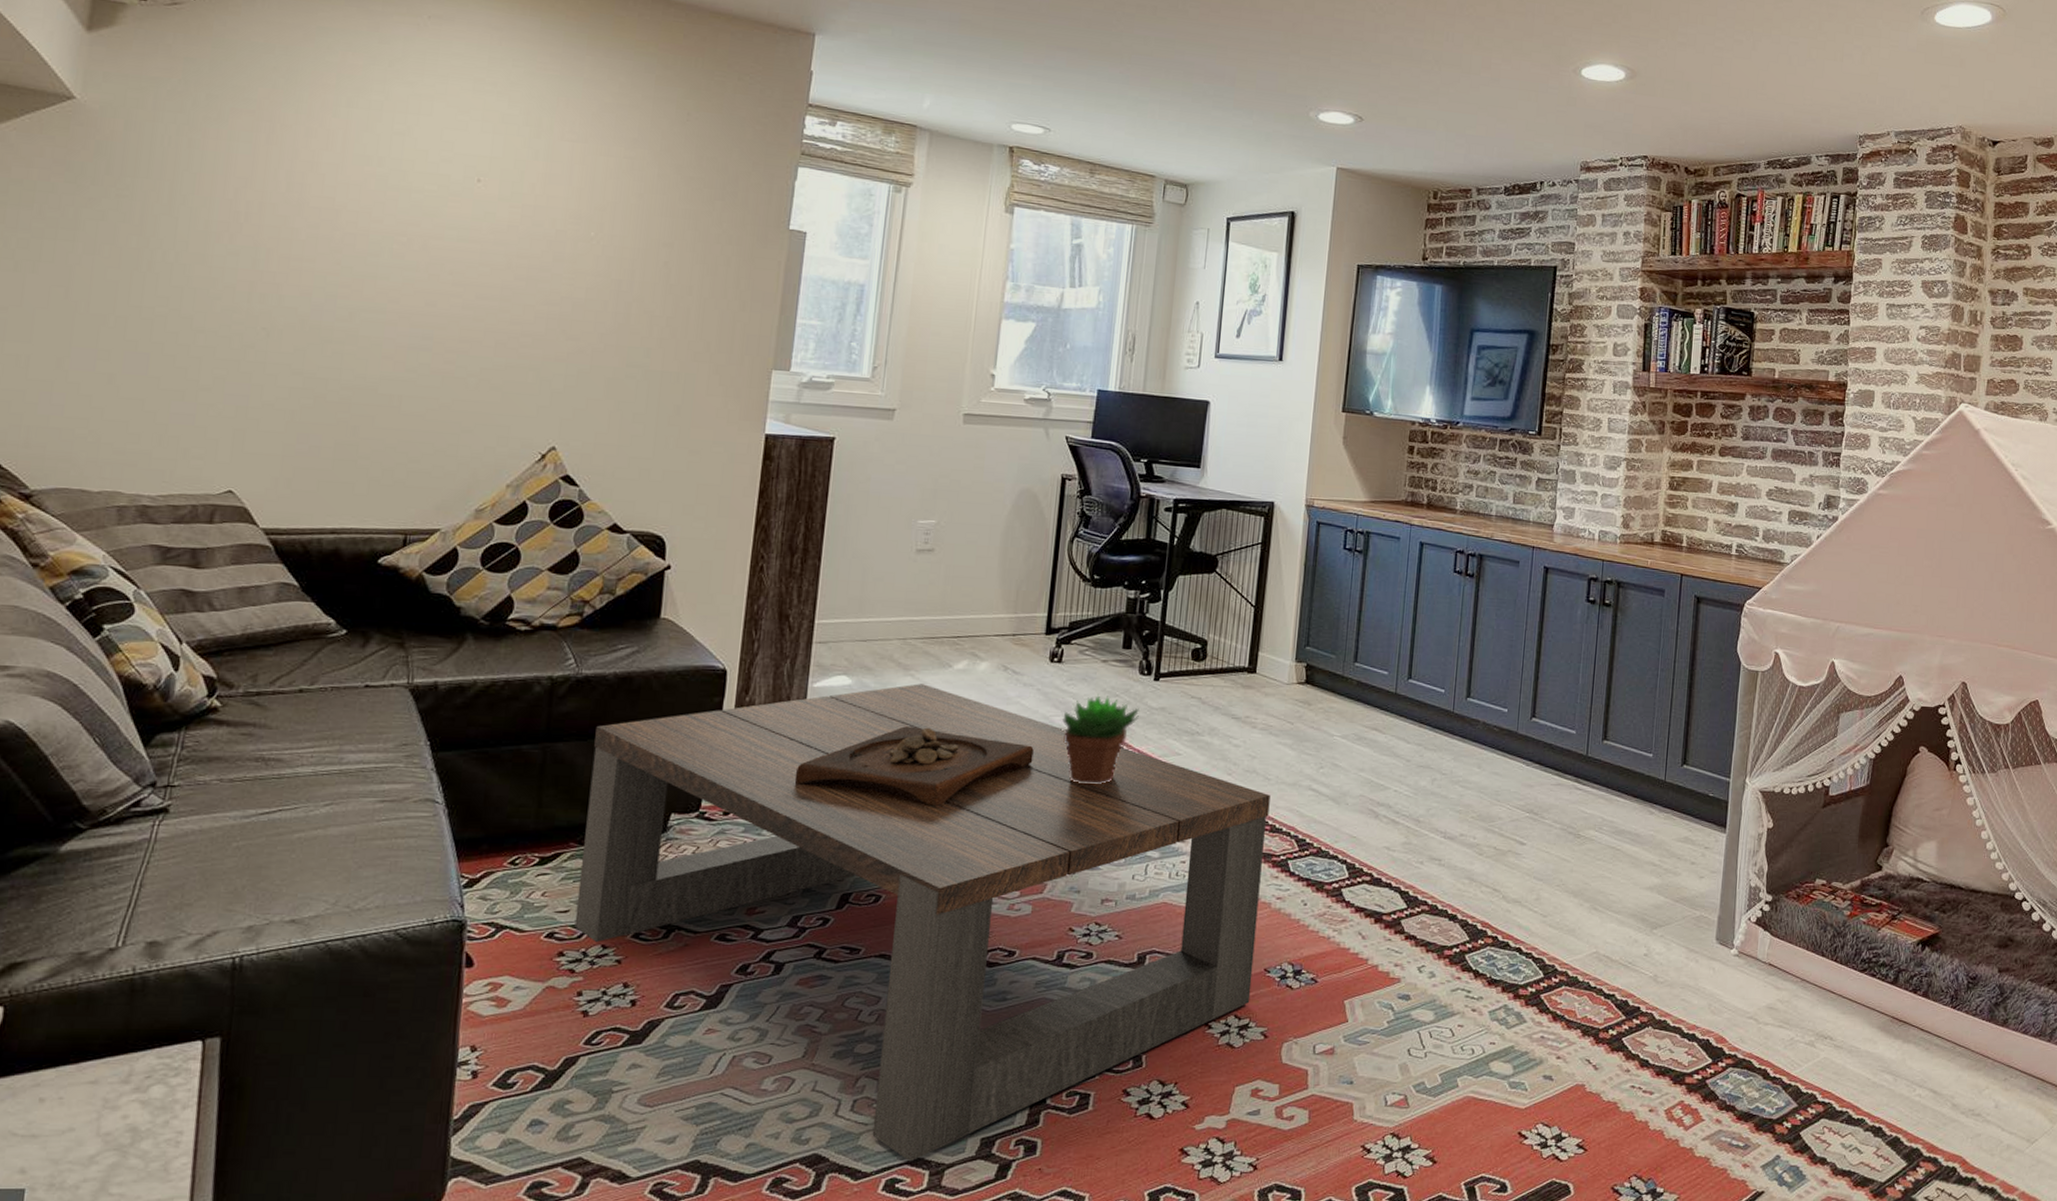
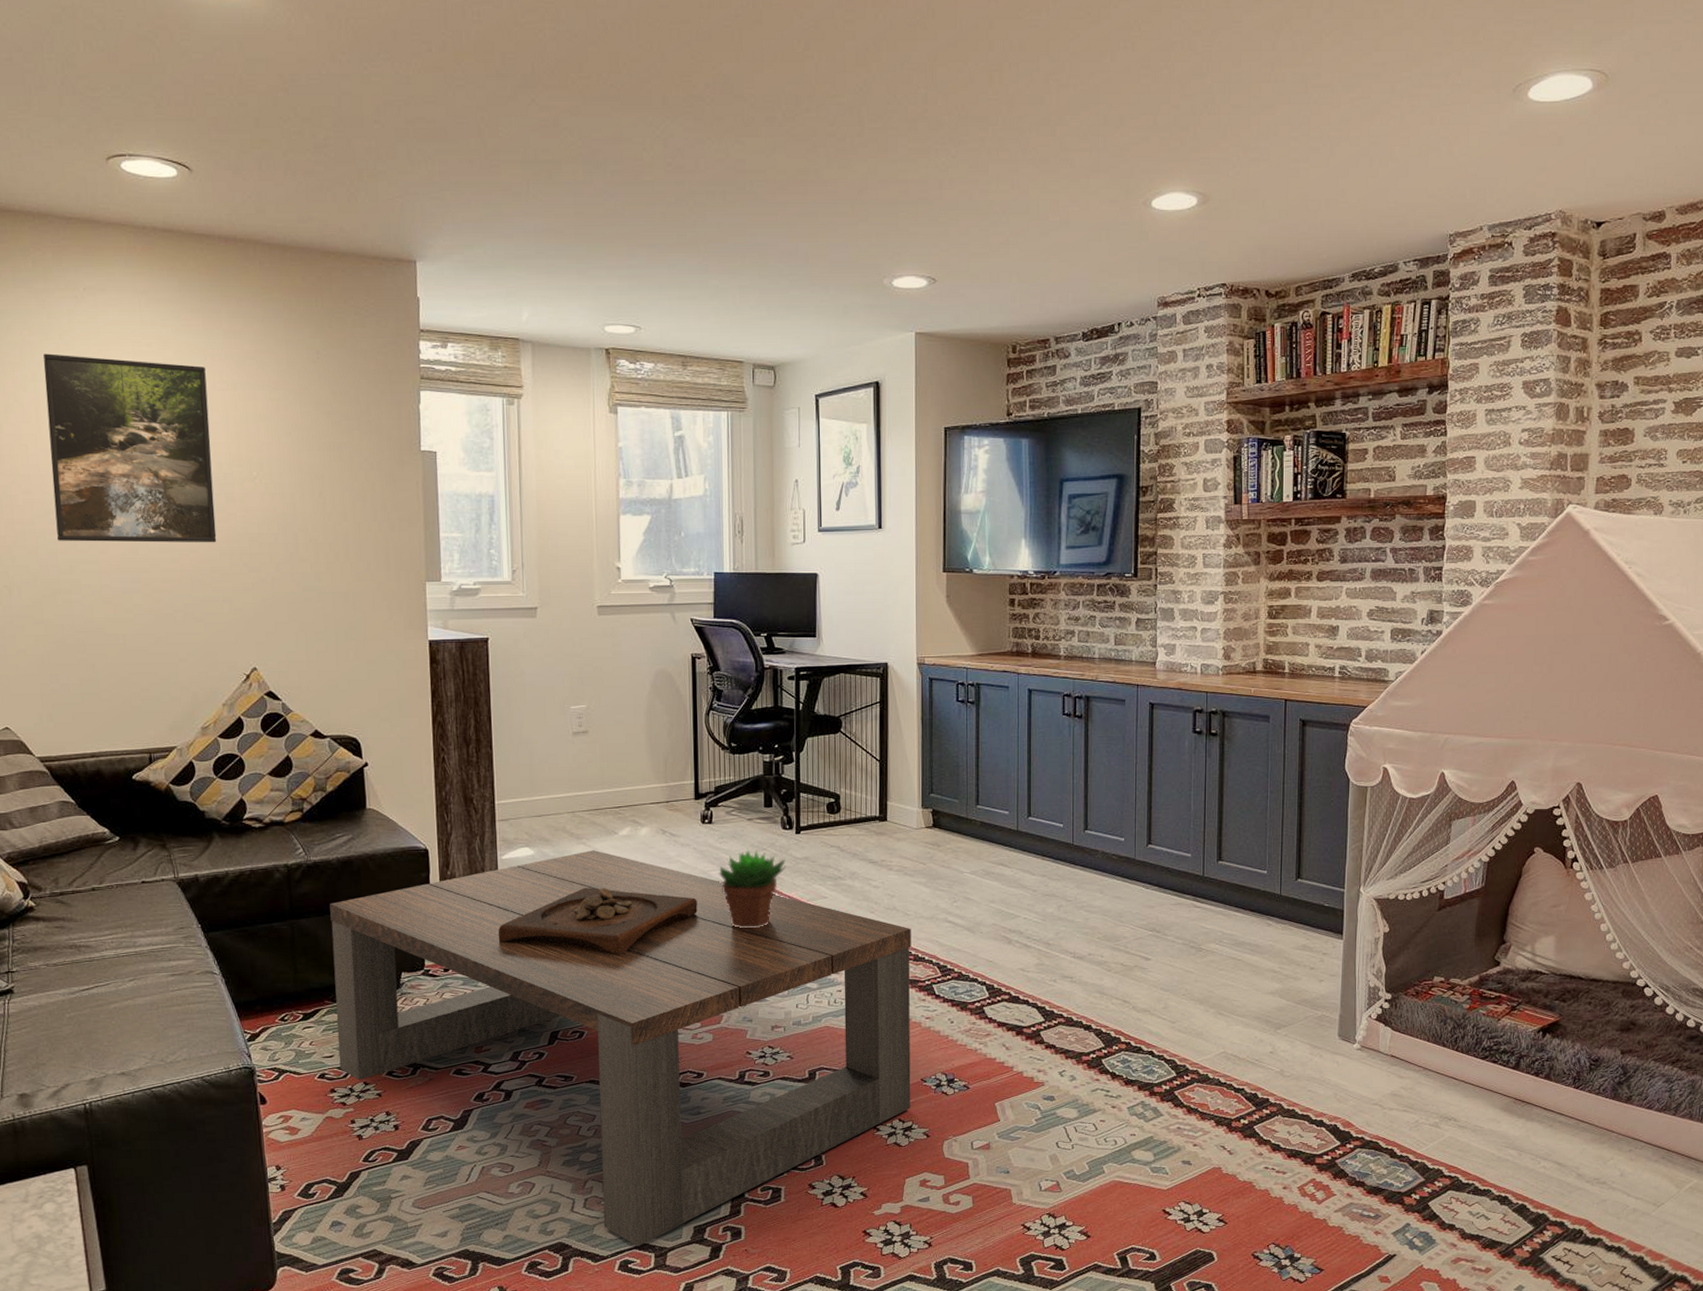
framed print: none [339,79,555,305] -> present [43,353,217,543]

